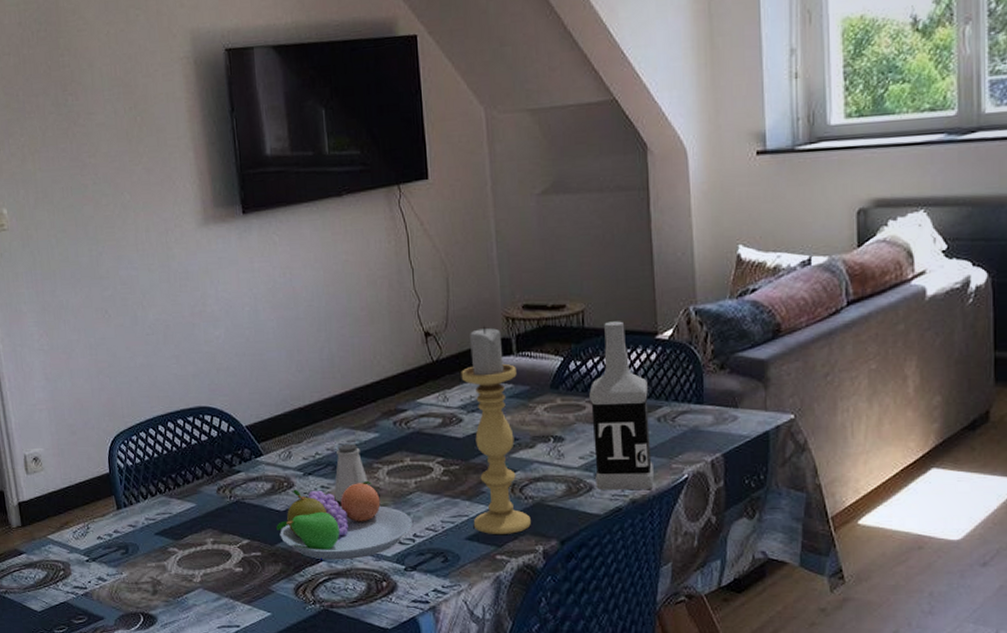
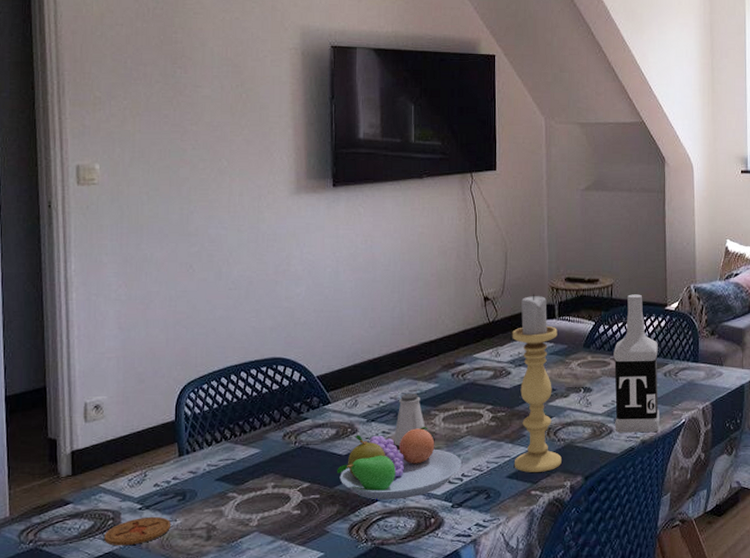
coaster: none [58,569,118,597] -> present [104,516,172,546]

